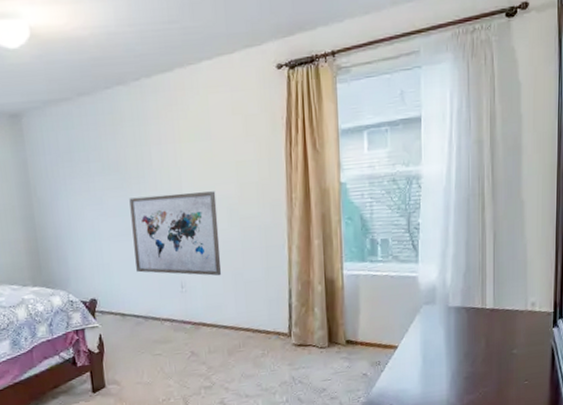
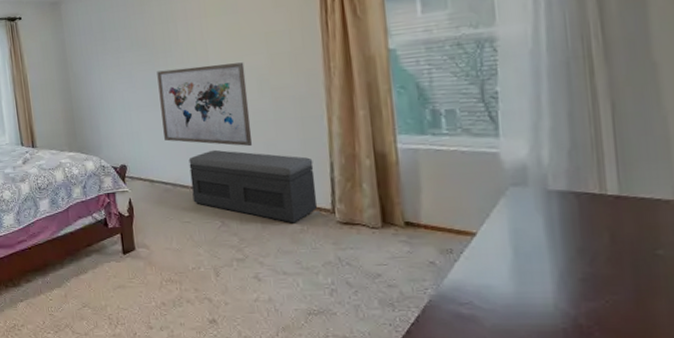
storage bench: none [160,280,277,349] -> present [188,149,318,224]

